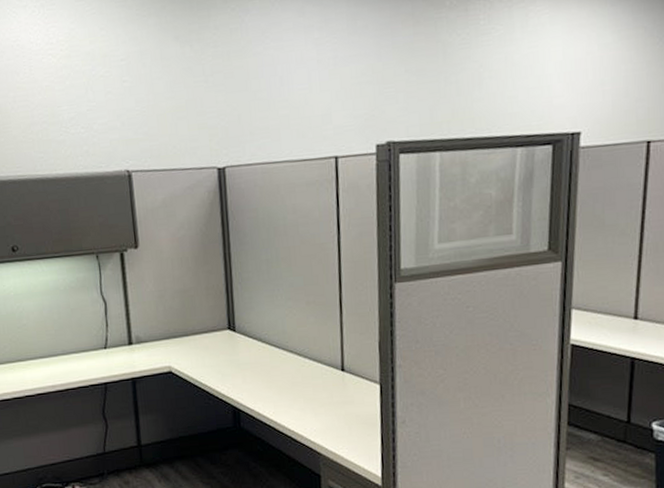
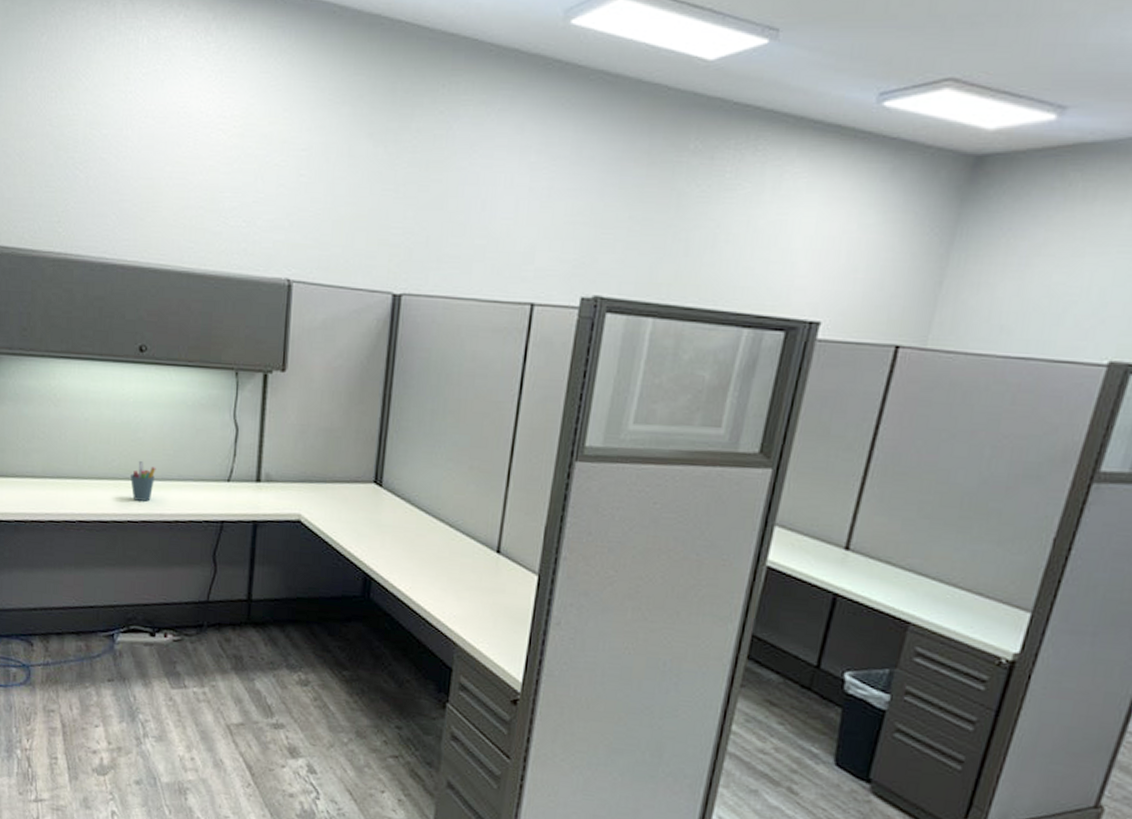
pen holder: none [22,343,43,378] -> present [130,460,156,502]

